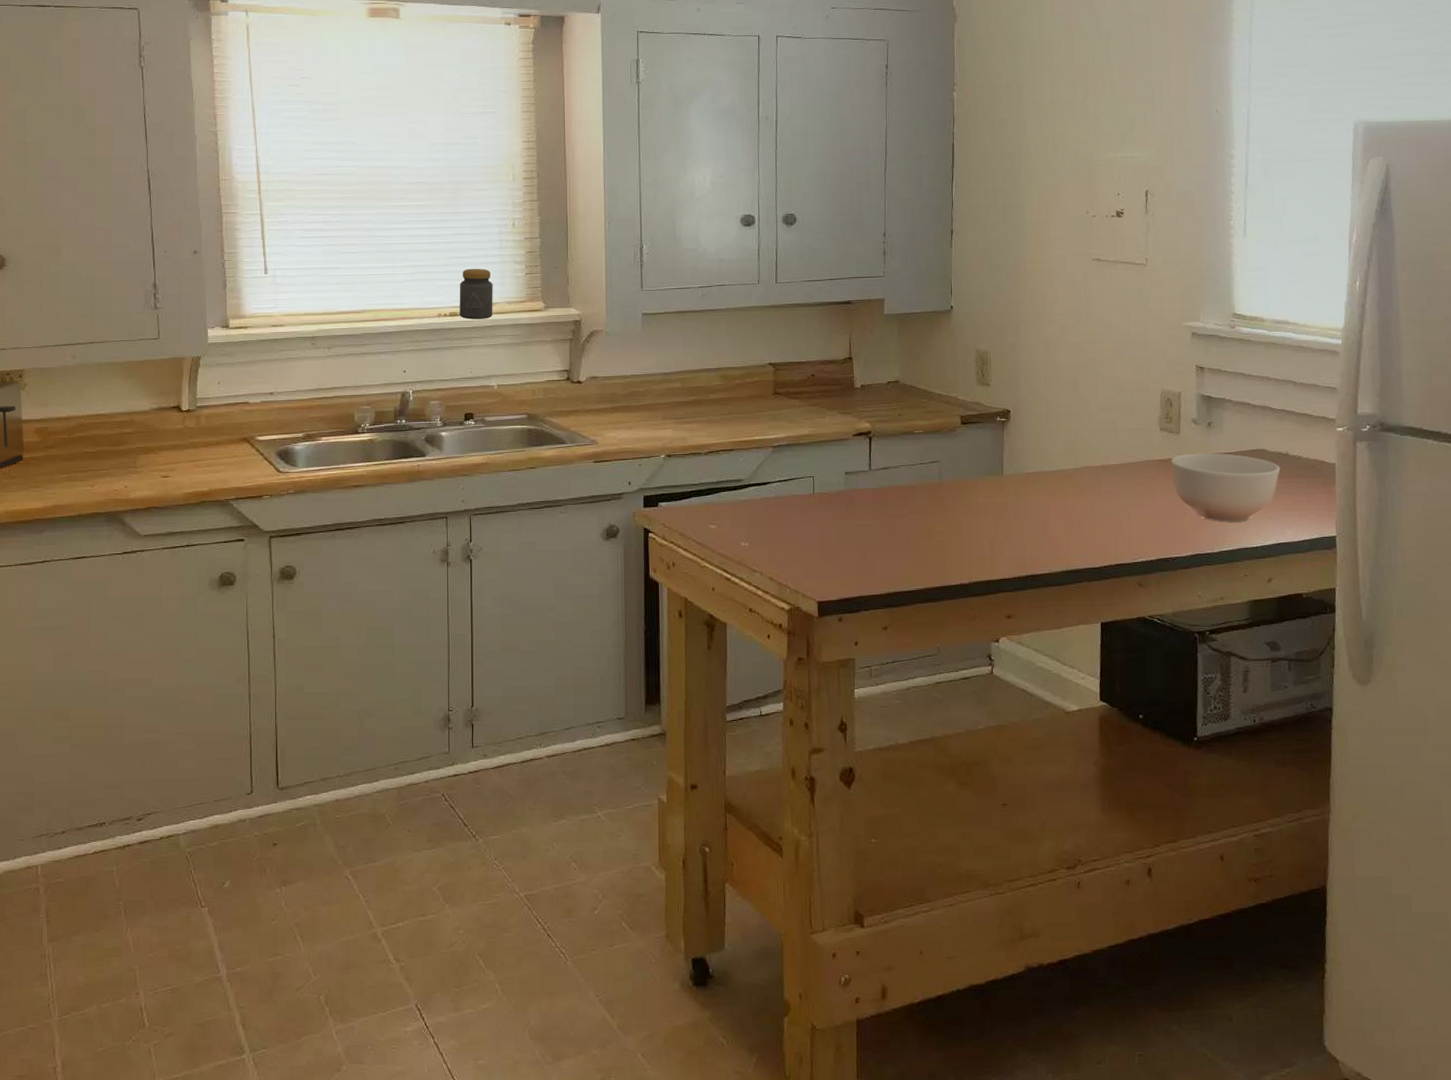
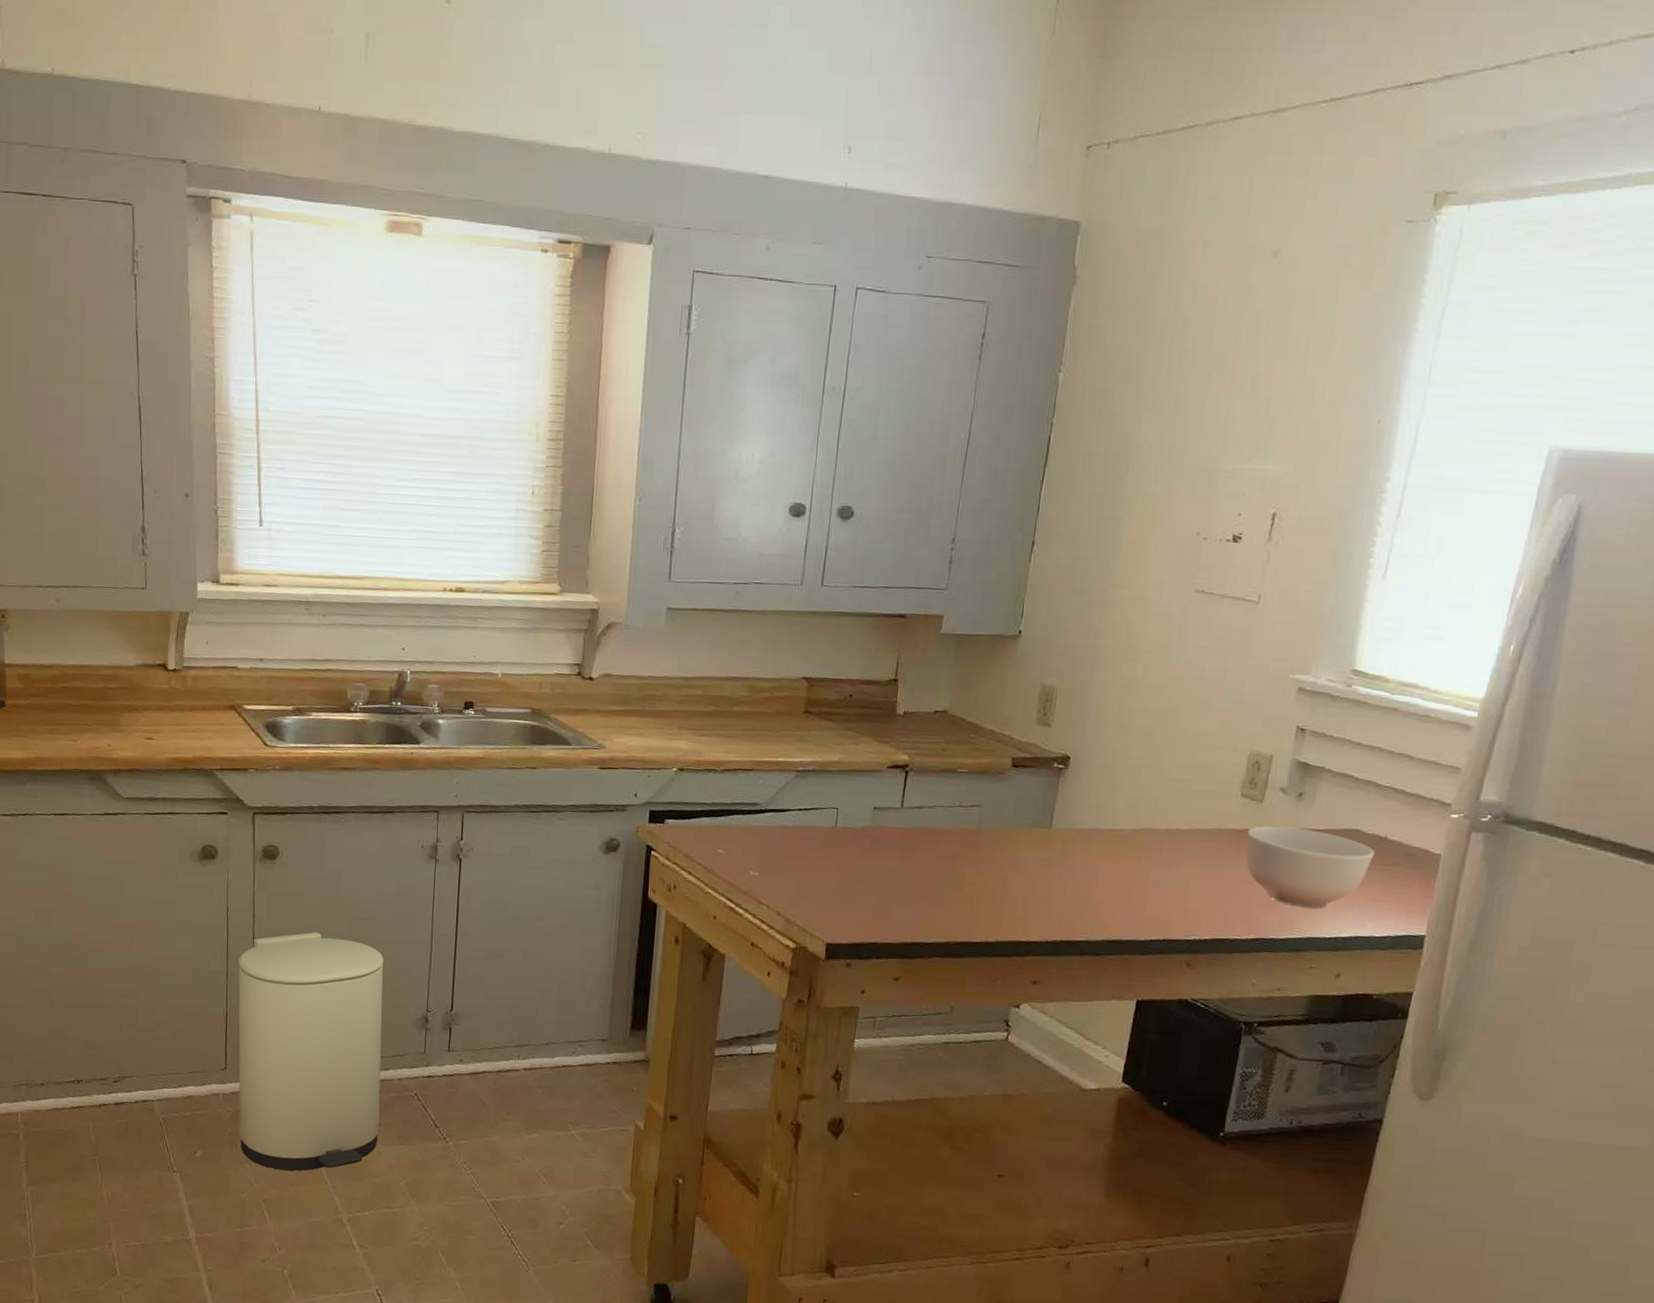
pedal bin: none [259,645,408,890] -> present [238,932,383,1171]
jar: present [459,268,493,319] -> none [466,539,505,599]

